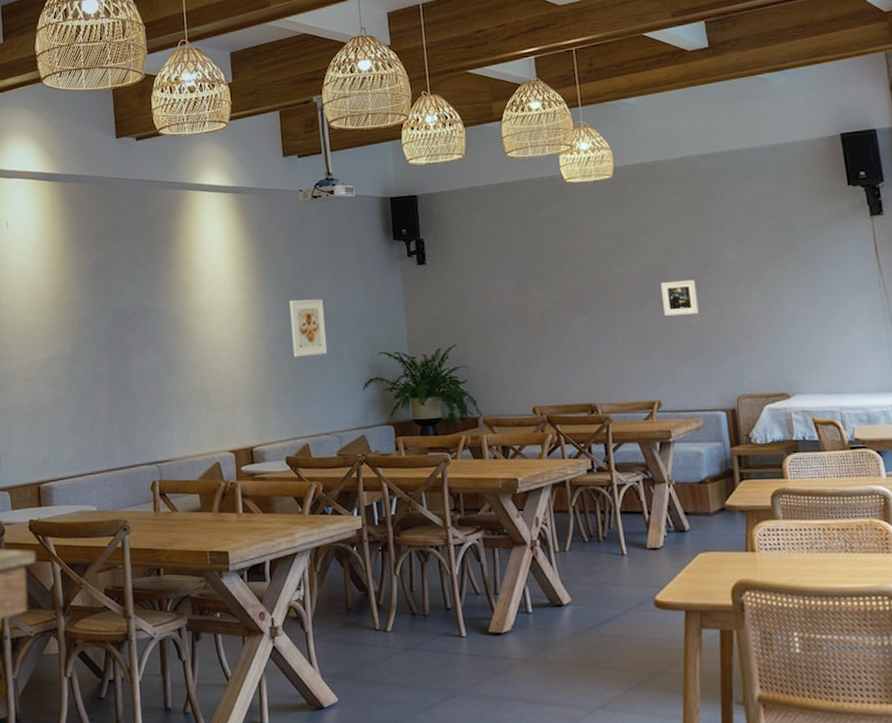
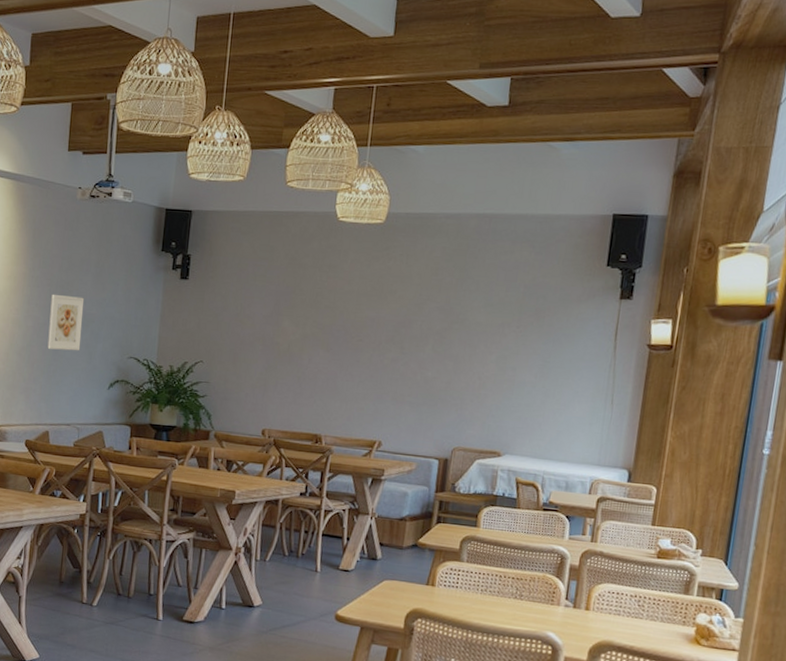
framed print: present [660,279,699,316] -> none [403,331,440,366]

